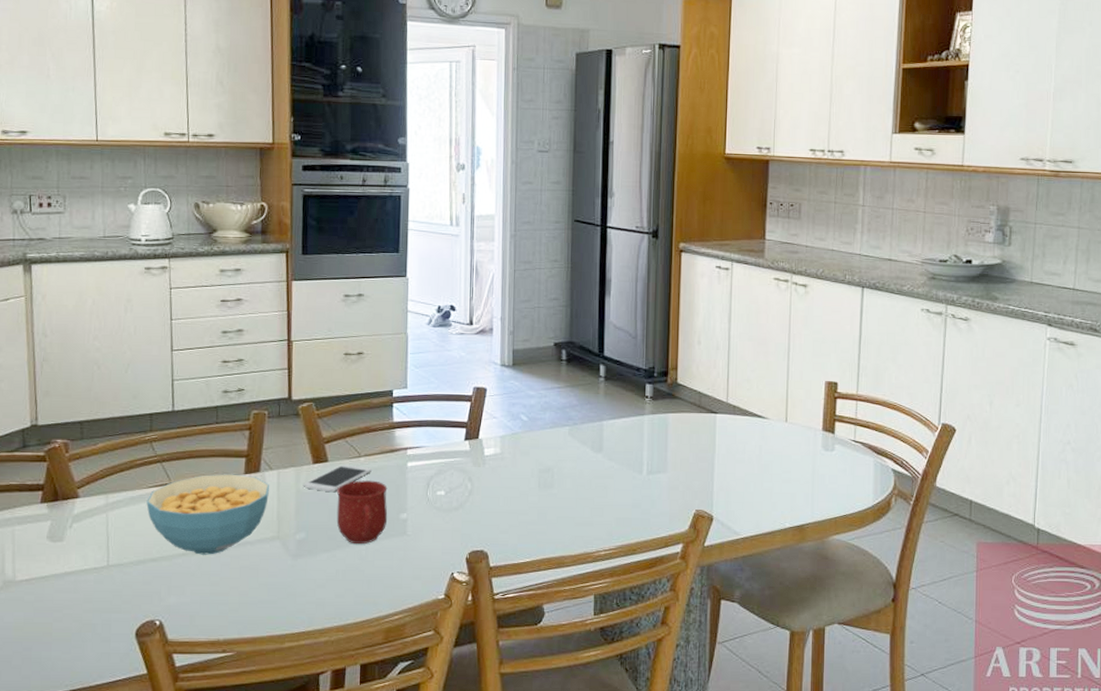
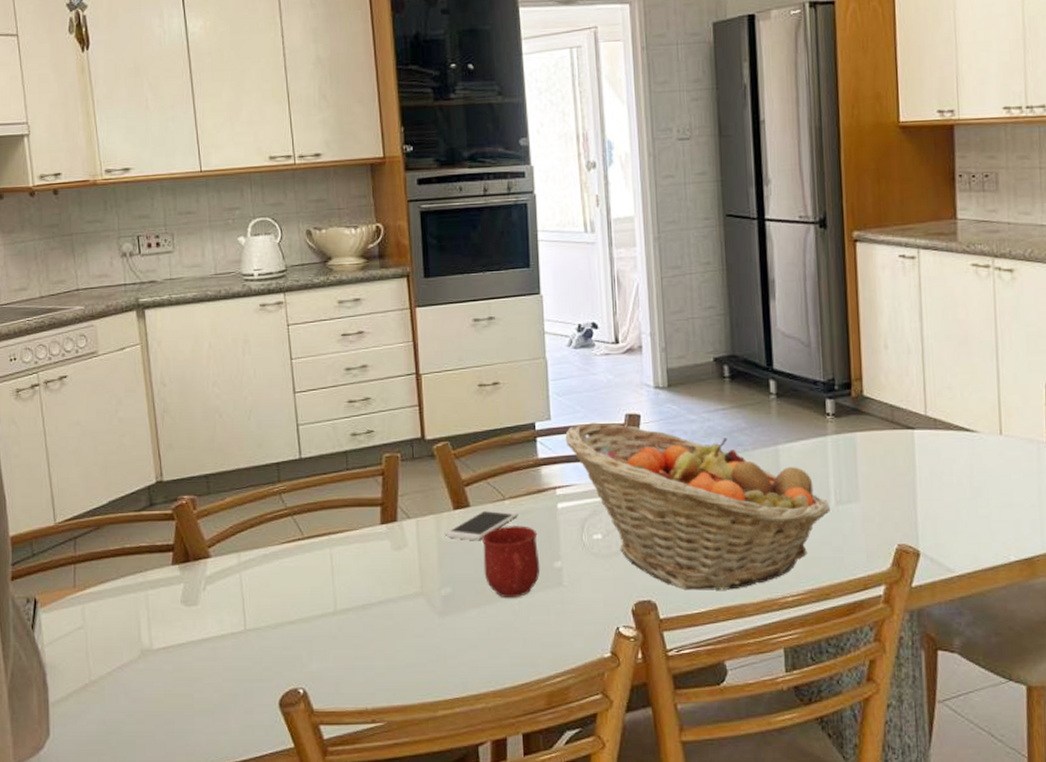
cereal bowl: present [146,474,269,555] -> none [280,525,409,615]
fruit basket: none [419,393,643,544] -> present [565,422,831,590]

